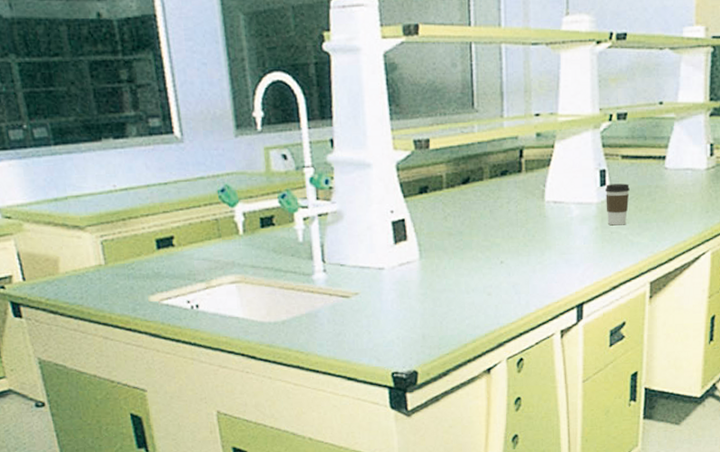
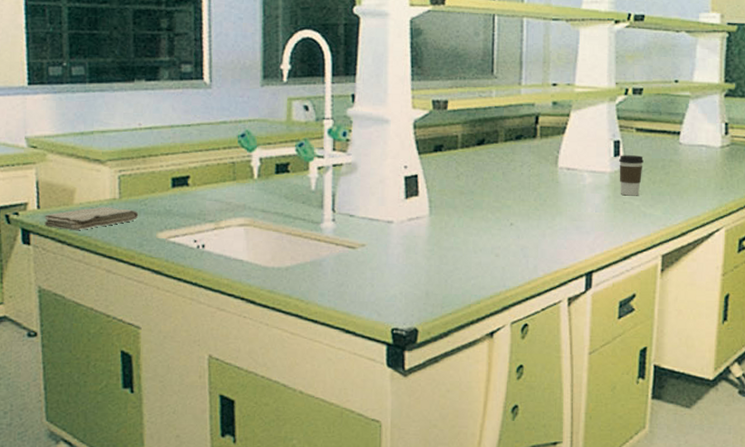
washcloth: none [32,273,128,301] -> present [44,206,139,231]

